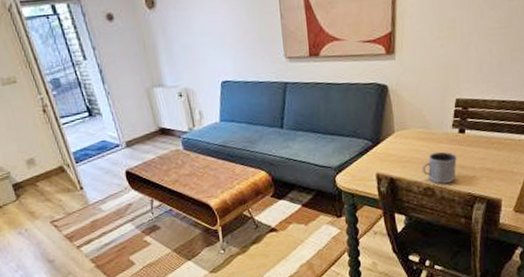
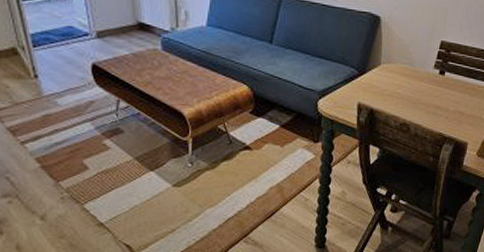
mug: present [421,151,458,184] -> none [400,89,435,121]

